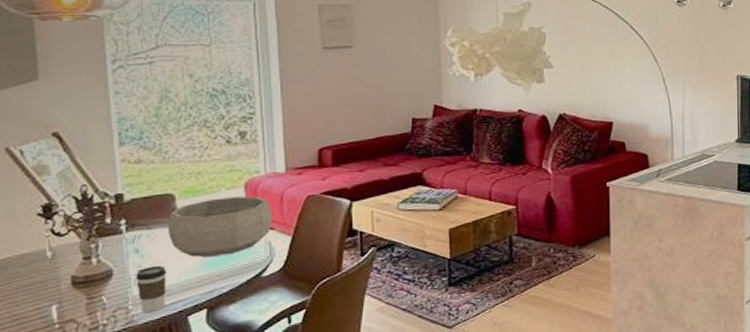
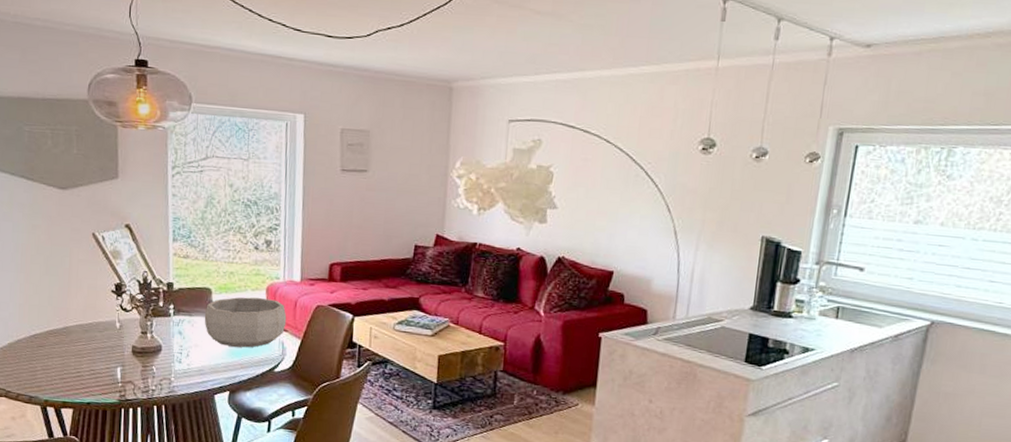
coffee cup: present [136,265,166,312] -> none [178,347,201,386]

